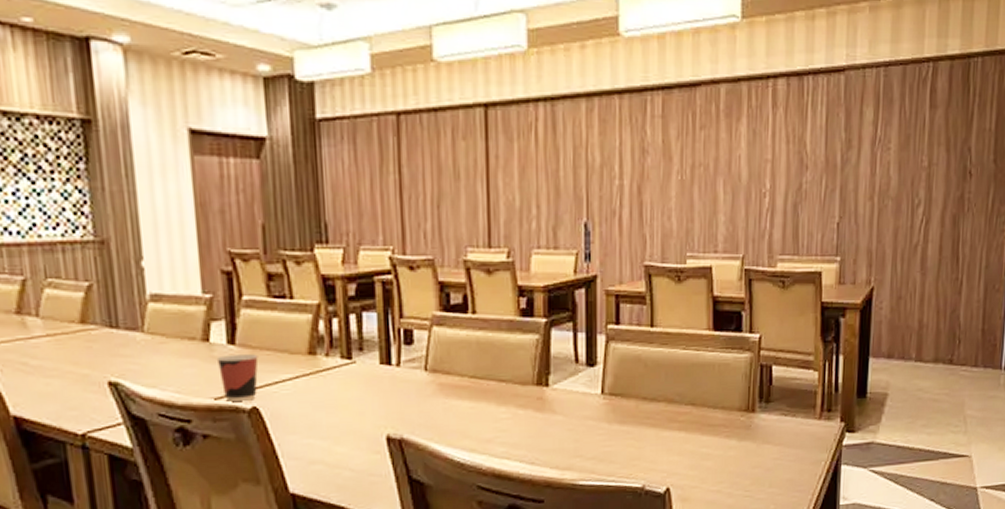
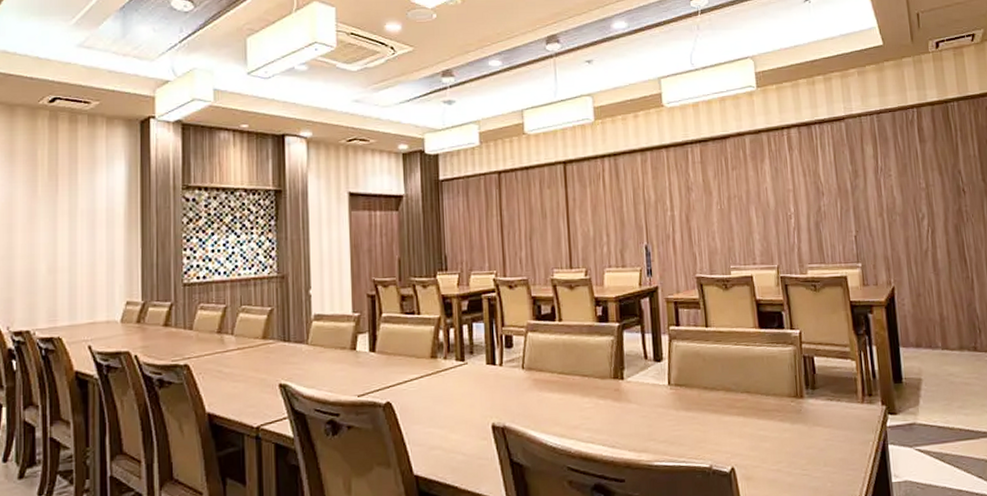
cup: present [216,354,259,403] -> none [360,359,392,399]

